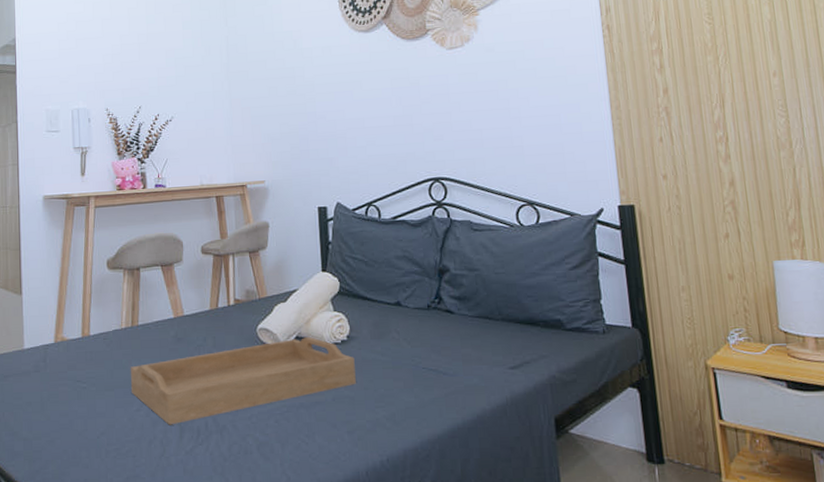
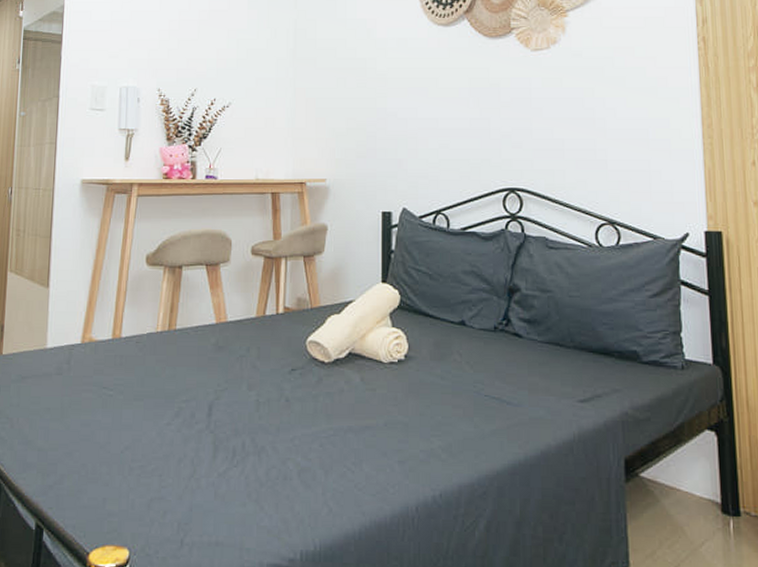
serving tray: present [130,337,356,425] -> none [162,354,411,443]

